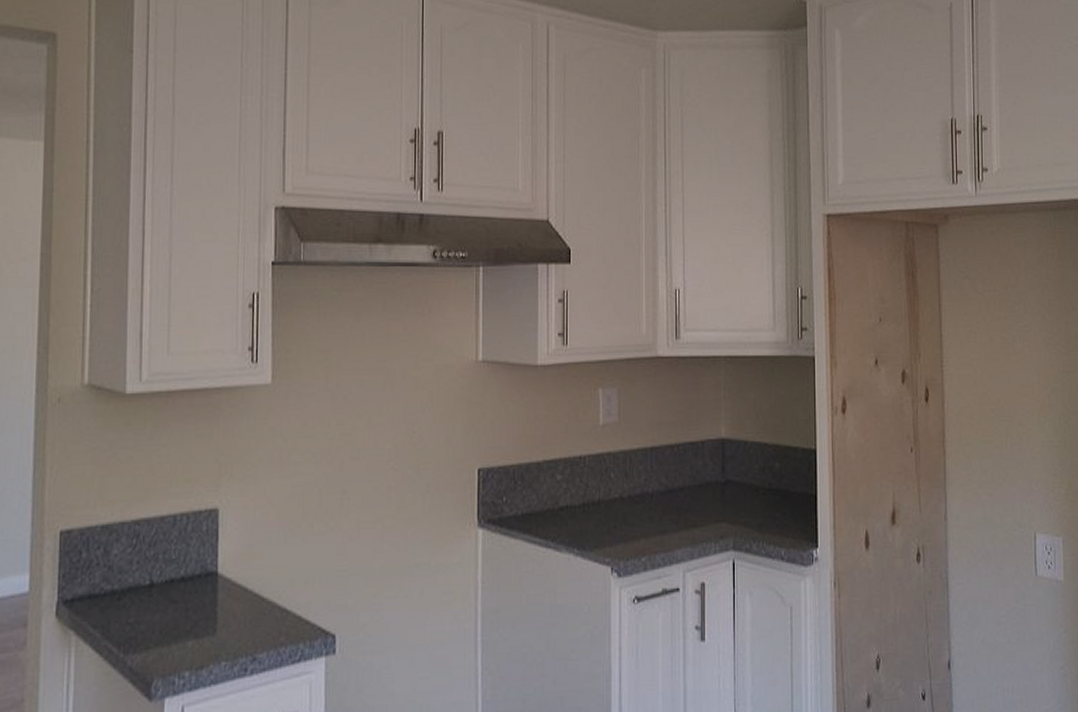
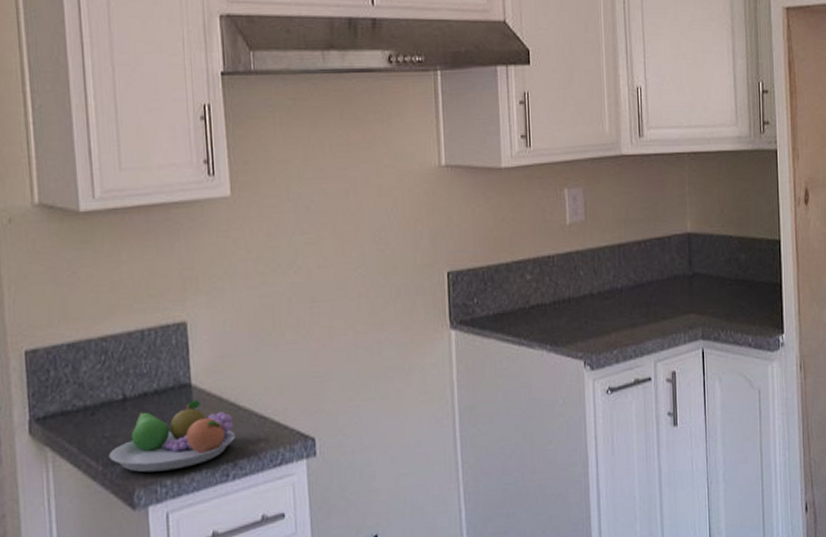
fruit bowl: none [130,588,257,662] -> present [108,399,236,473]

